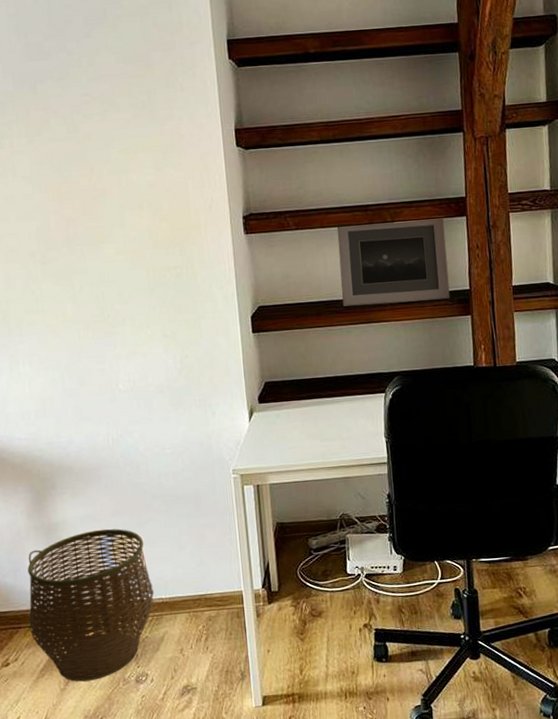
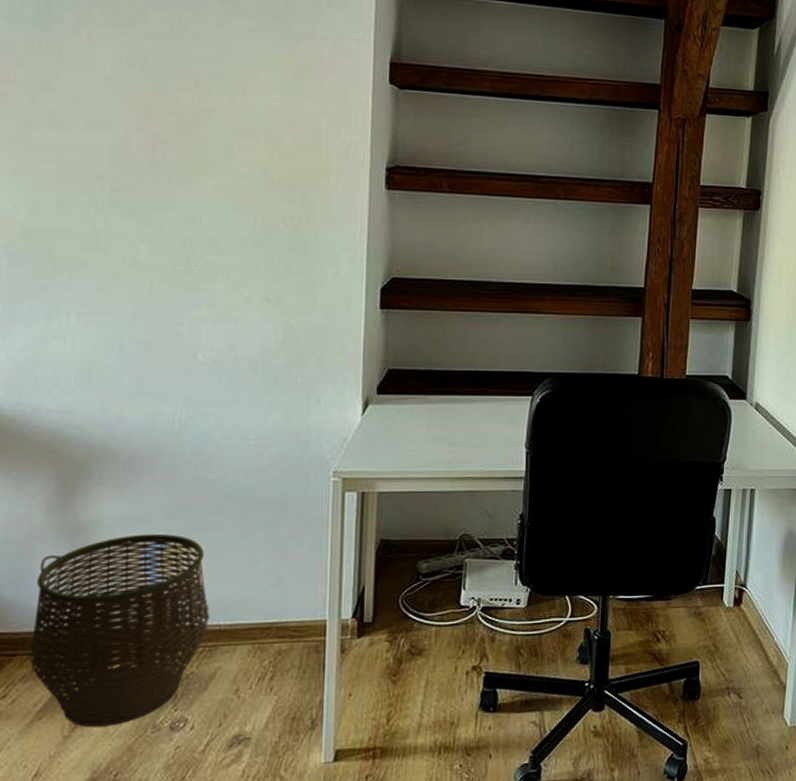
picture frame: present [337,219,450,307] -> none [495,197,624,296]

